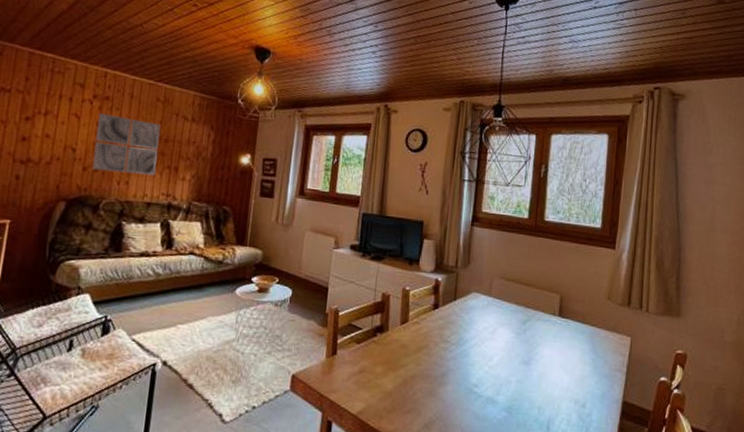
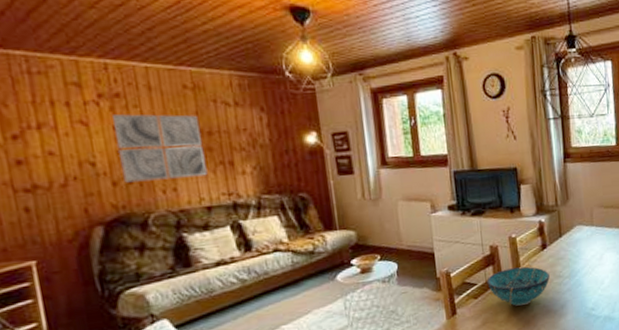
bowl: none [372,320,436,363] -> present [487,266,550,306]

